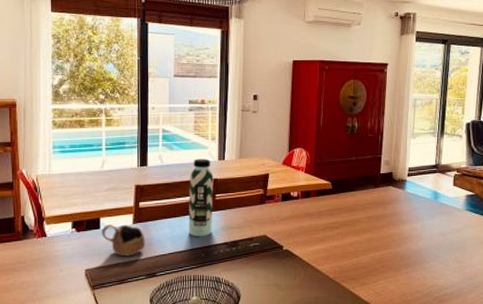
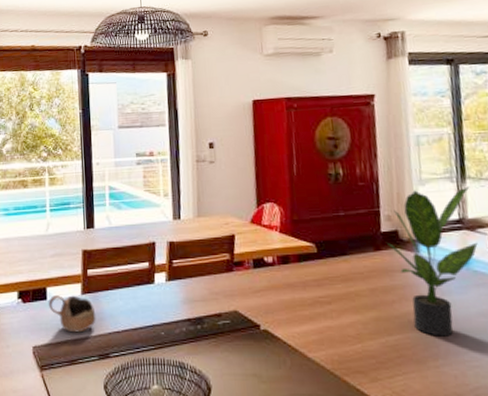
water bottle: present [188,158,214,237] -> none [141,218,171,312]
potted plant: none [384,140,446,251] -> present [387,186,478,337]

